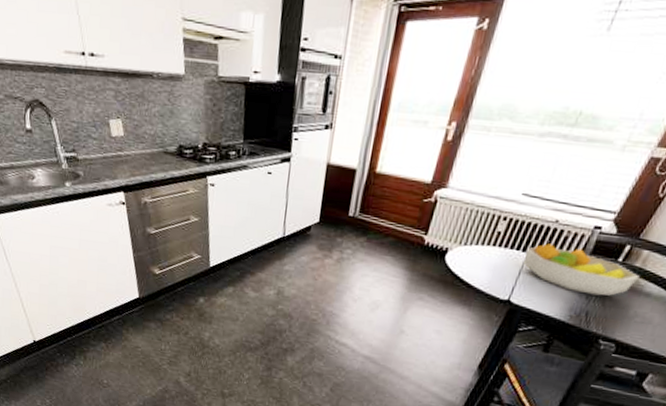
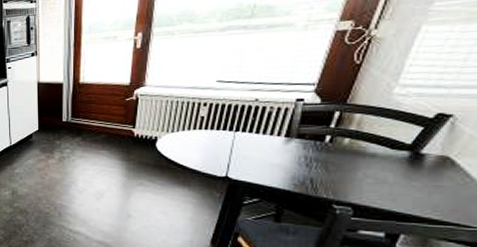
fruit bowl: present [522,243,640,296] -> none [232,120,358,162]

